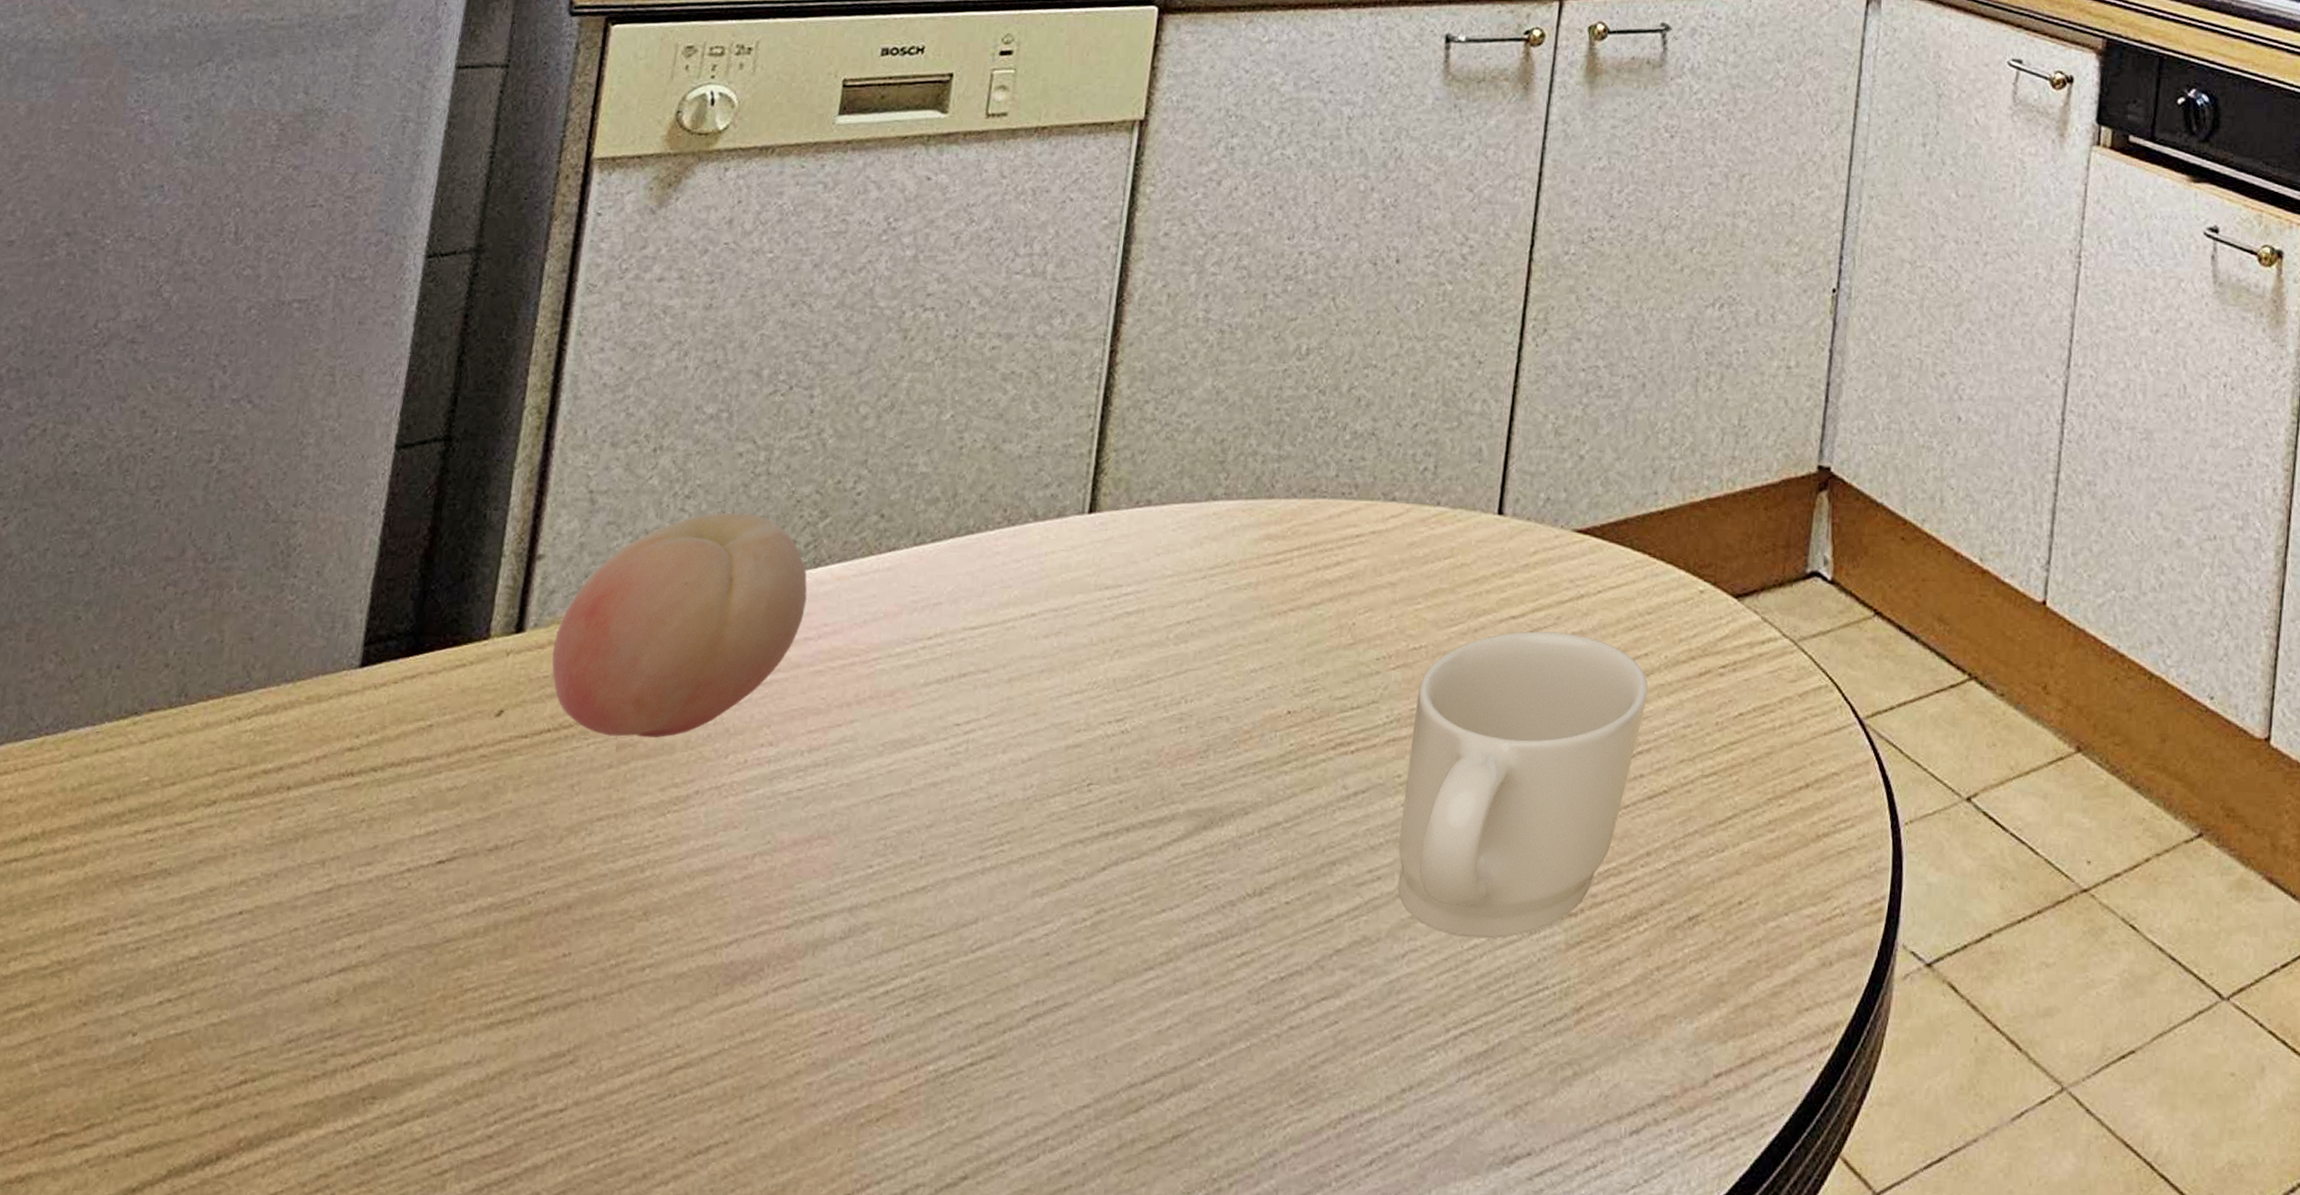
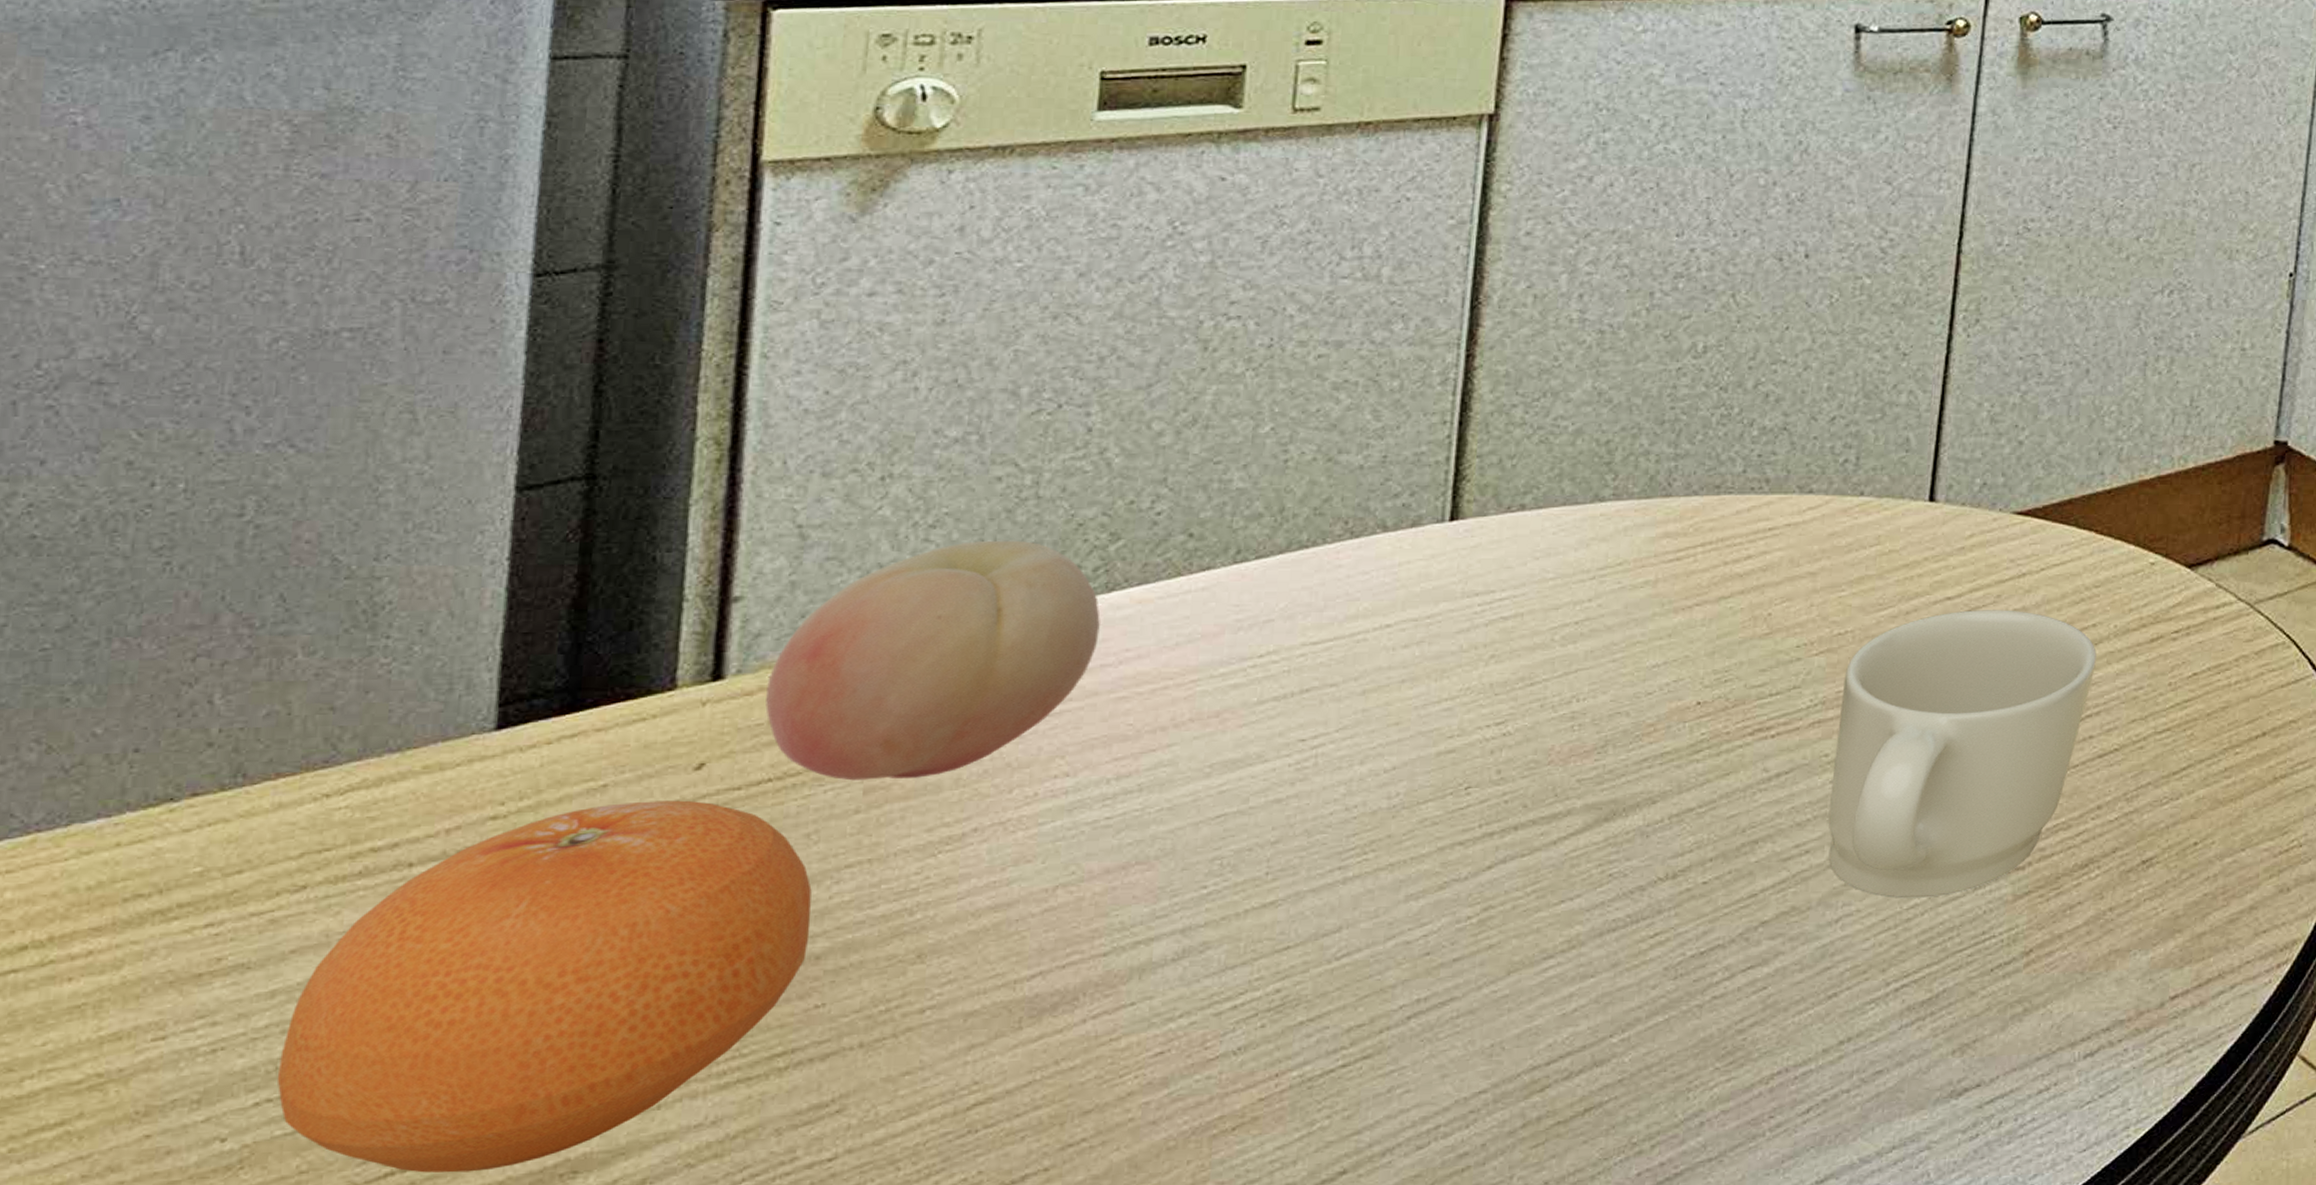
fruit: none [176,743,571,1088] -> present [277,800,812,1173]

